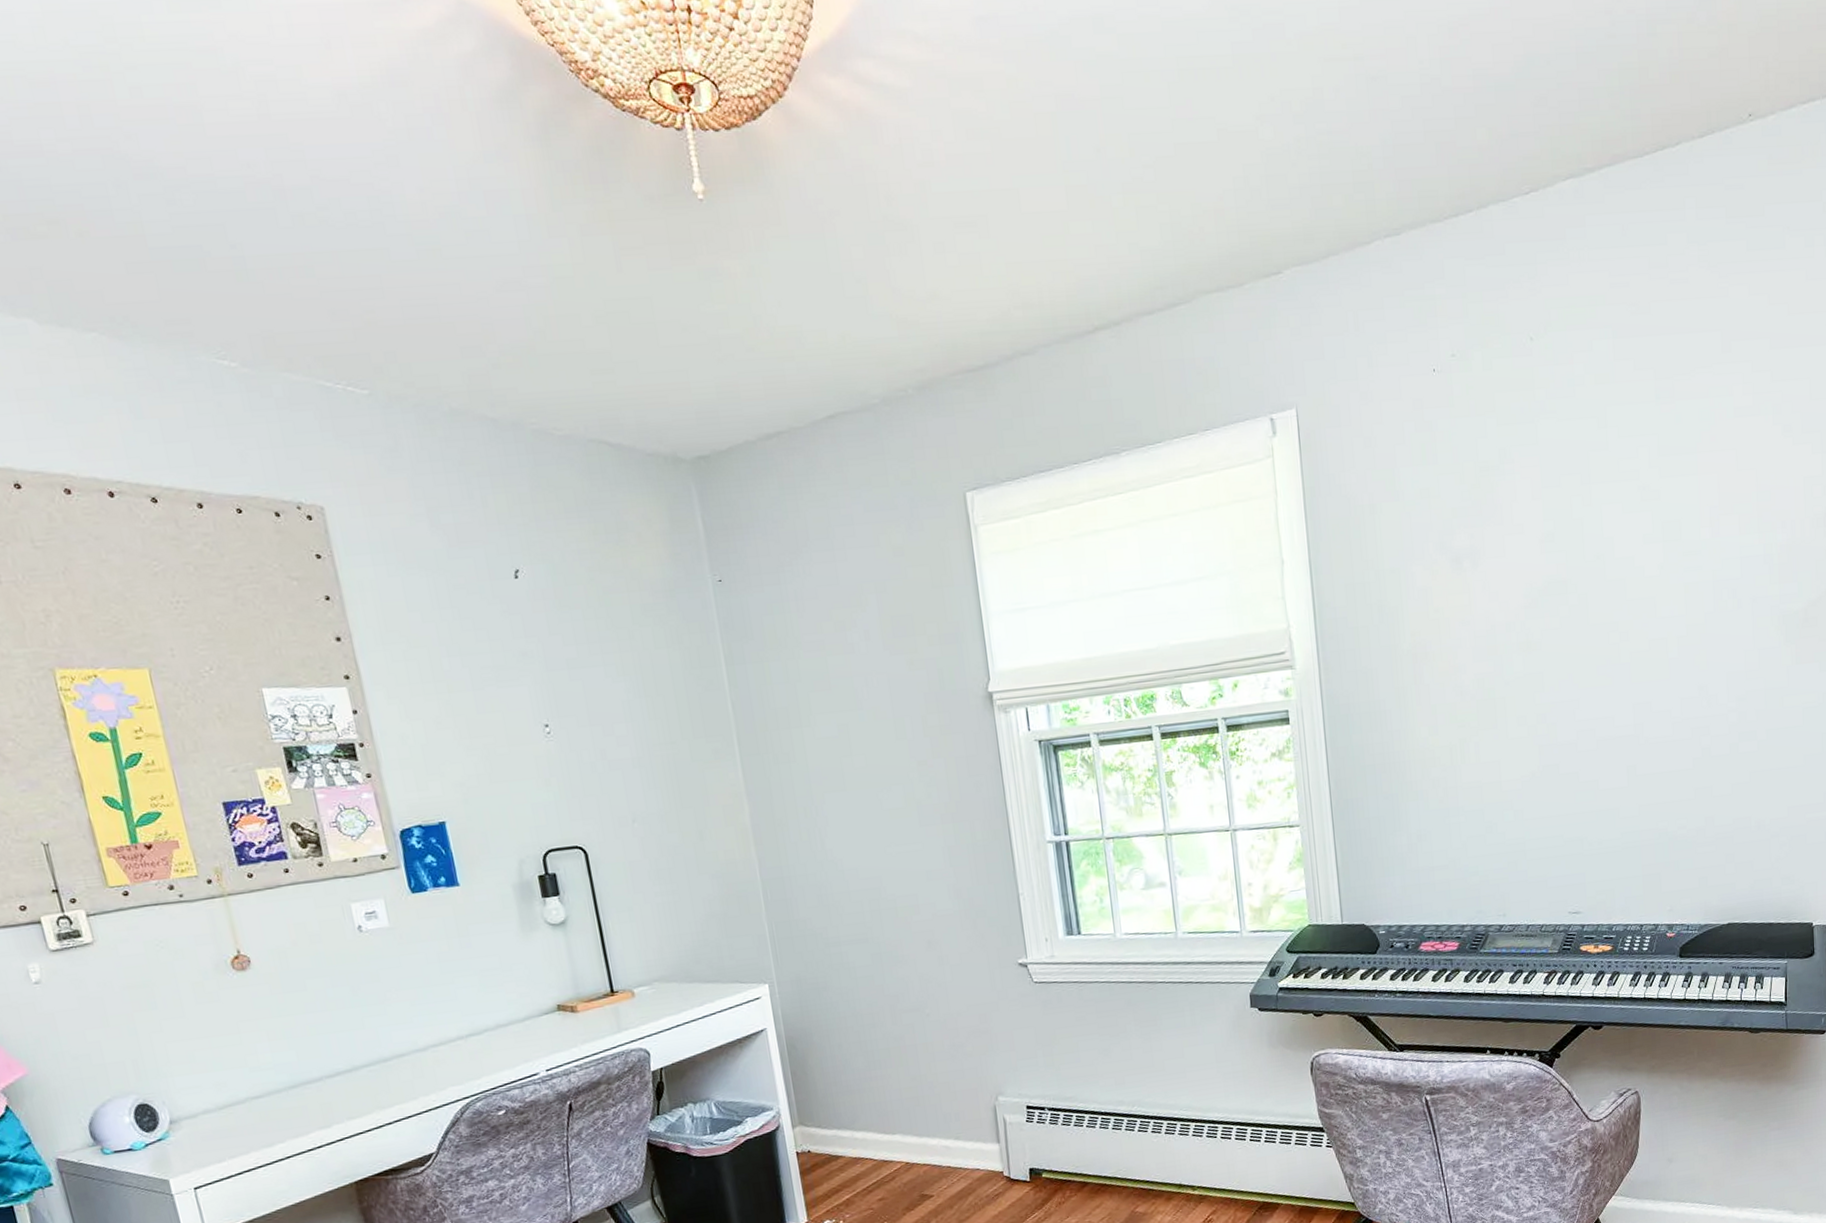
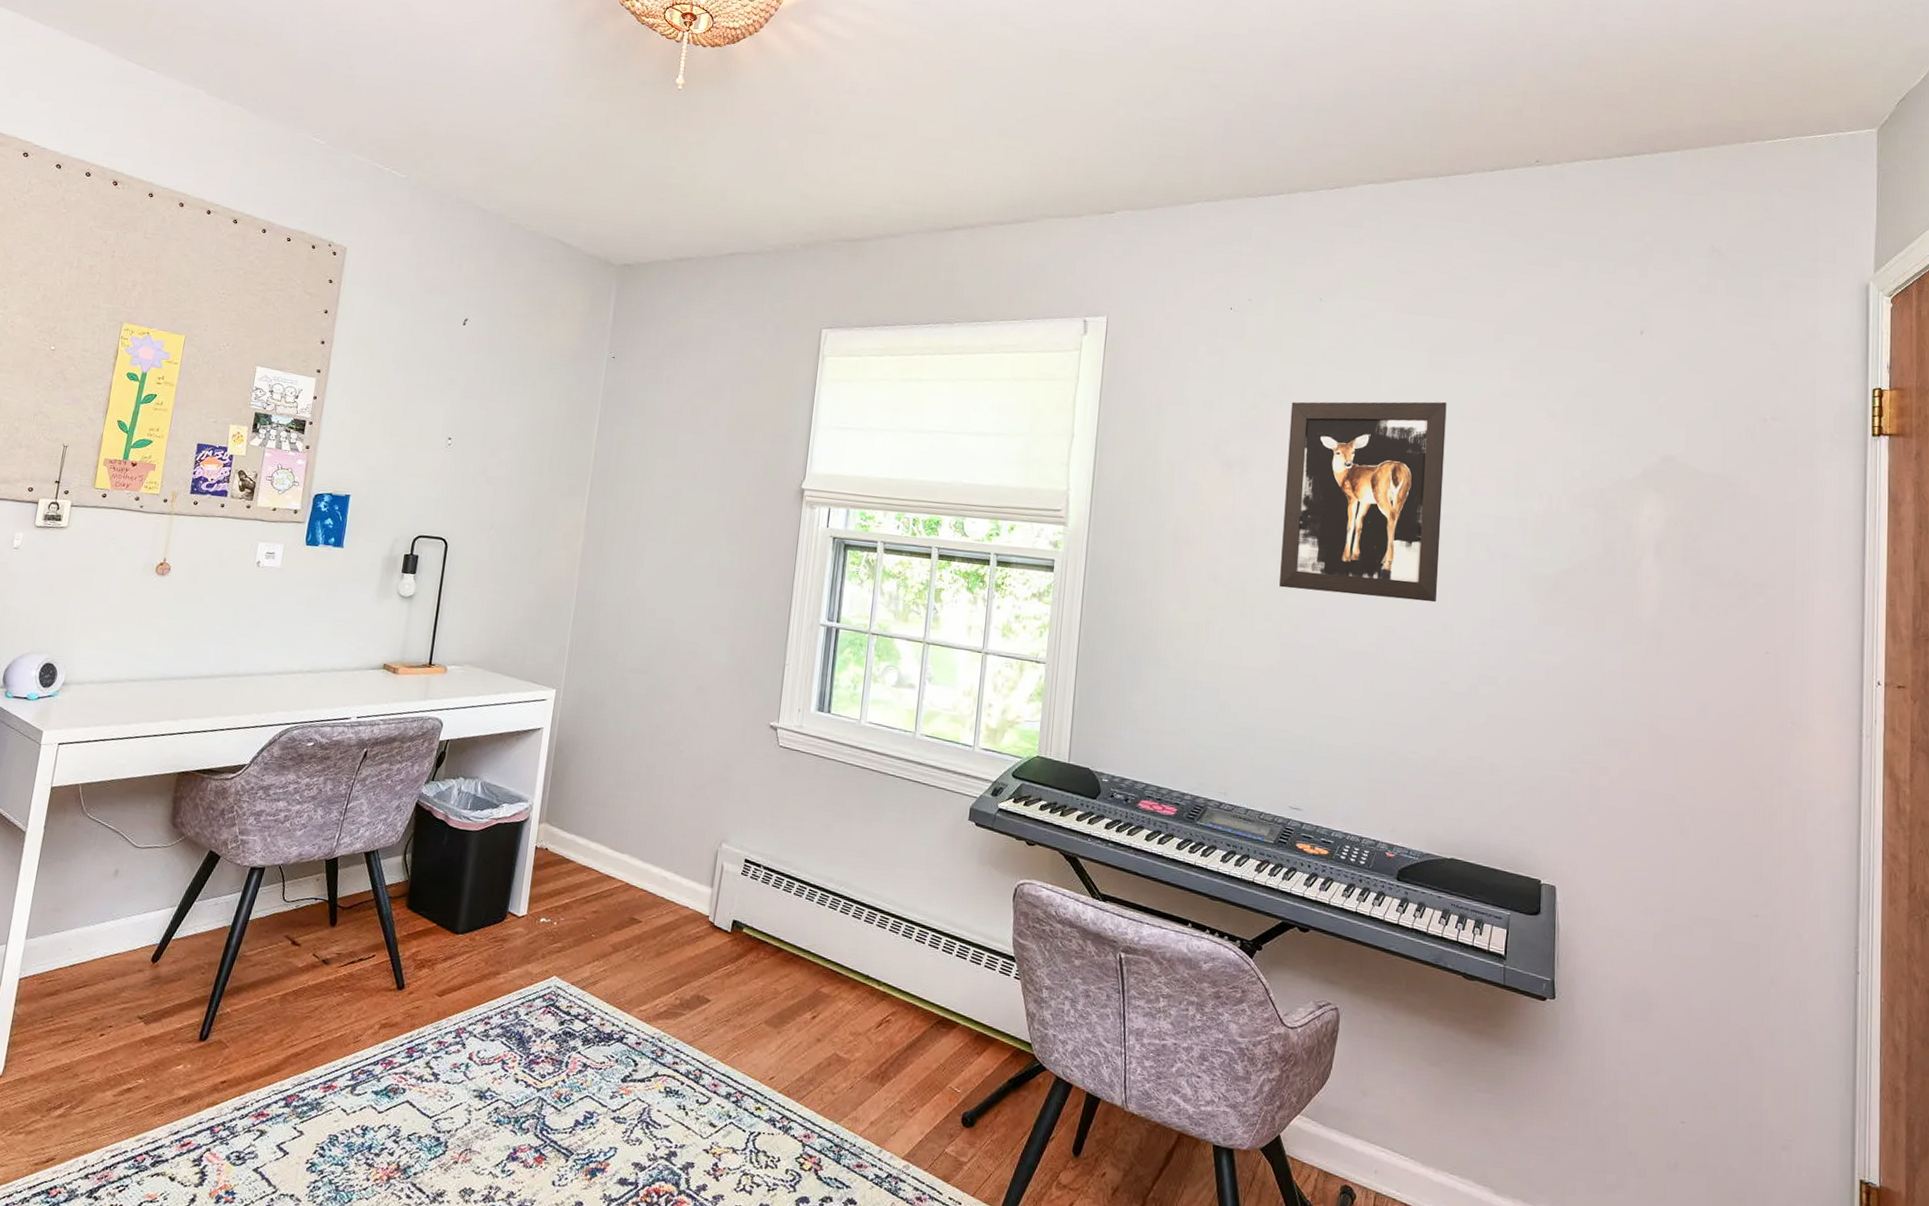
wall art: none [1515,436,1690,686] -> present [1279,401,1447,603]

